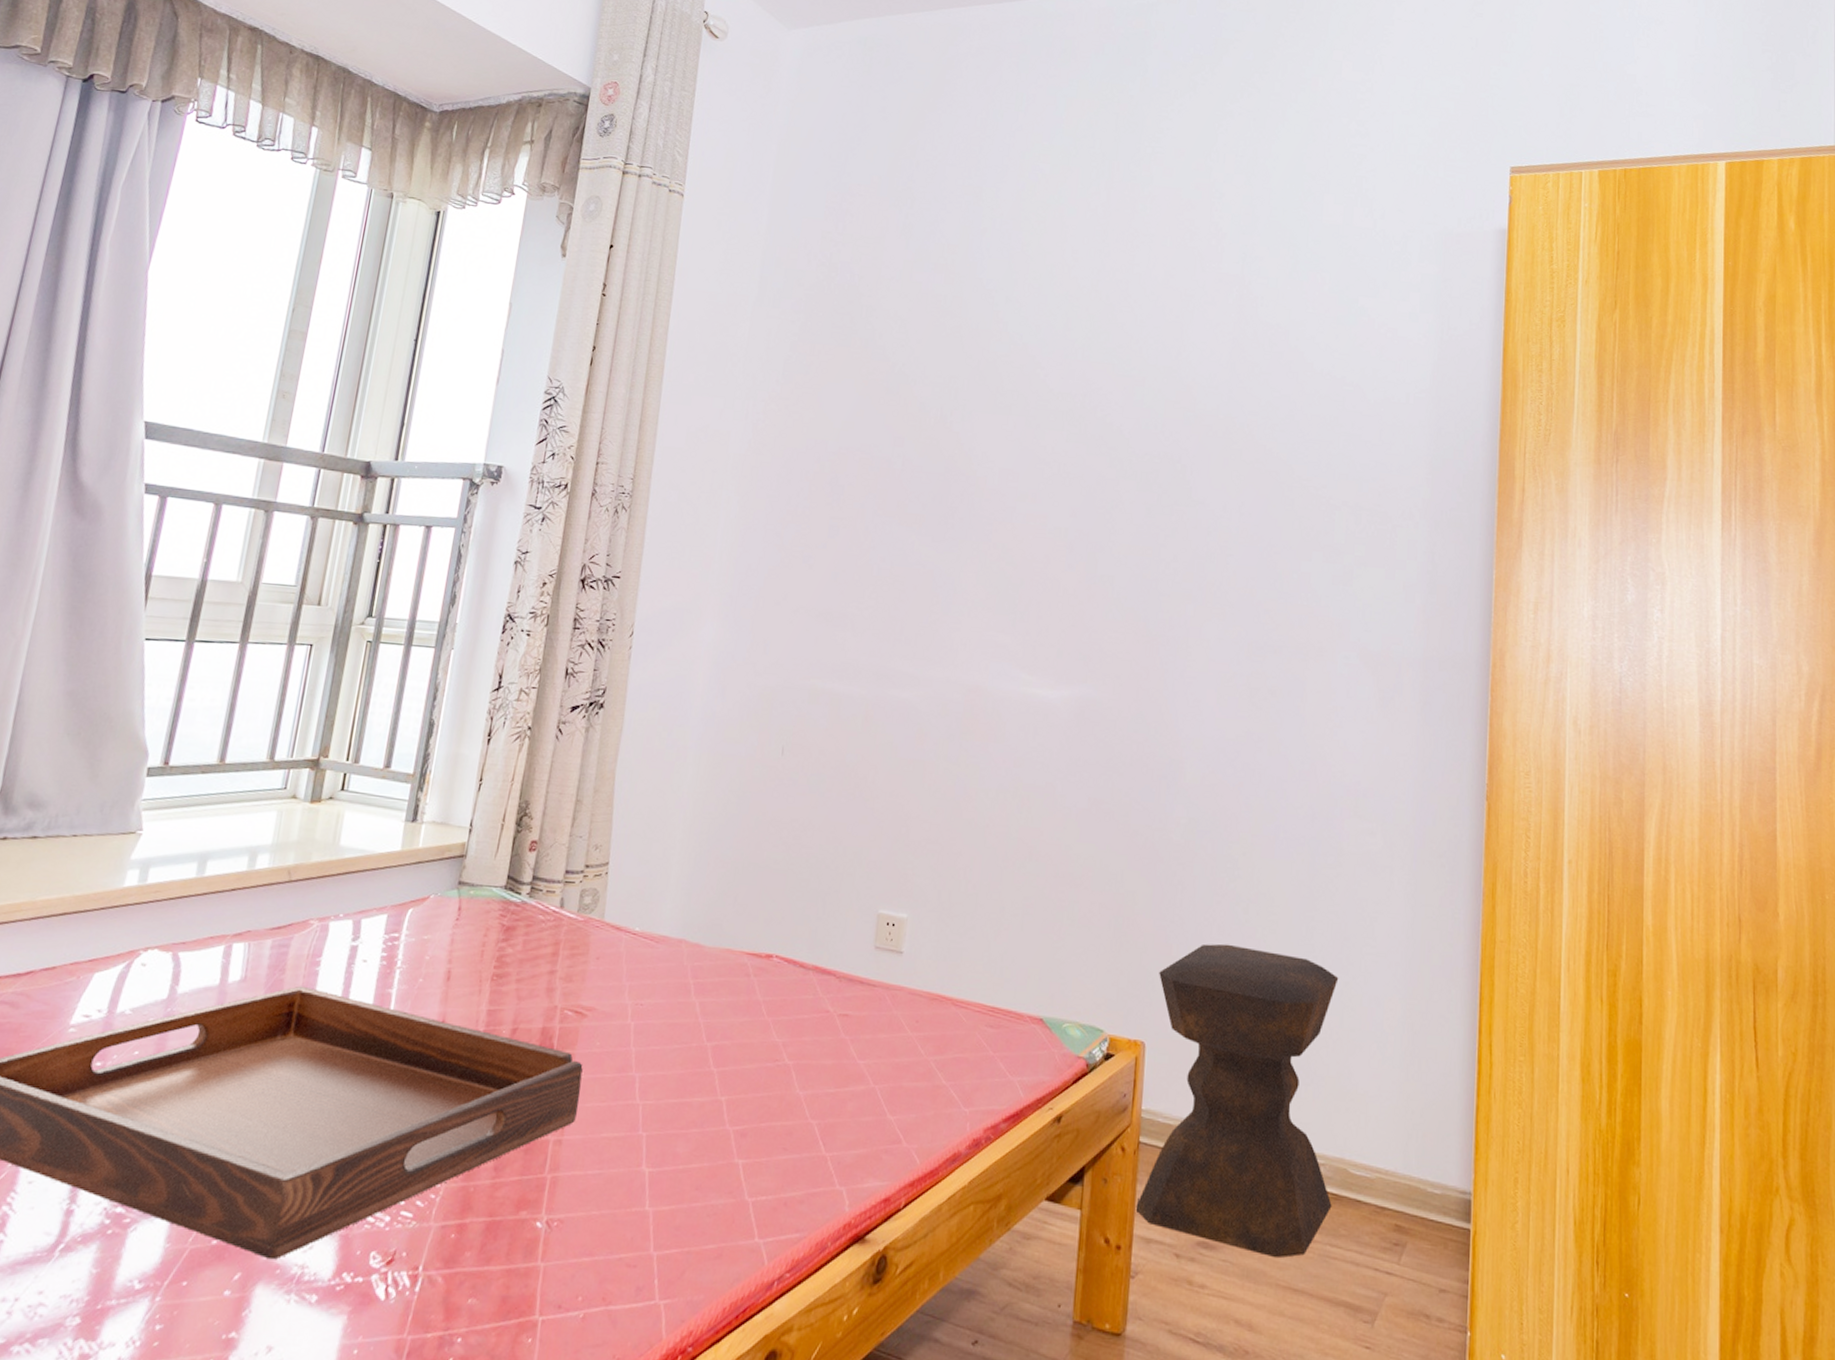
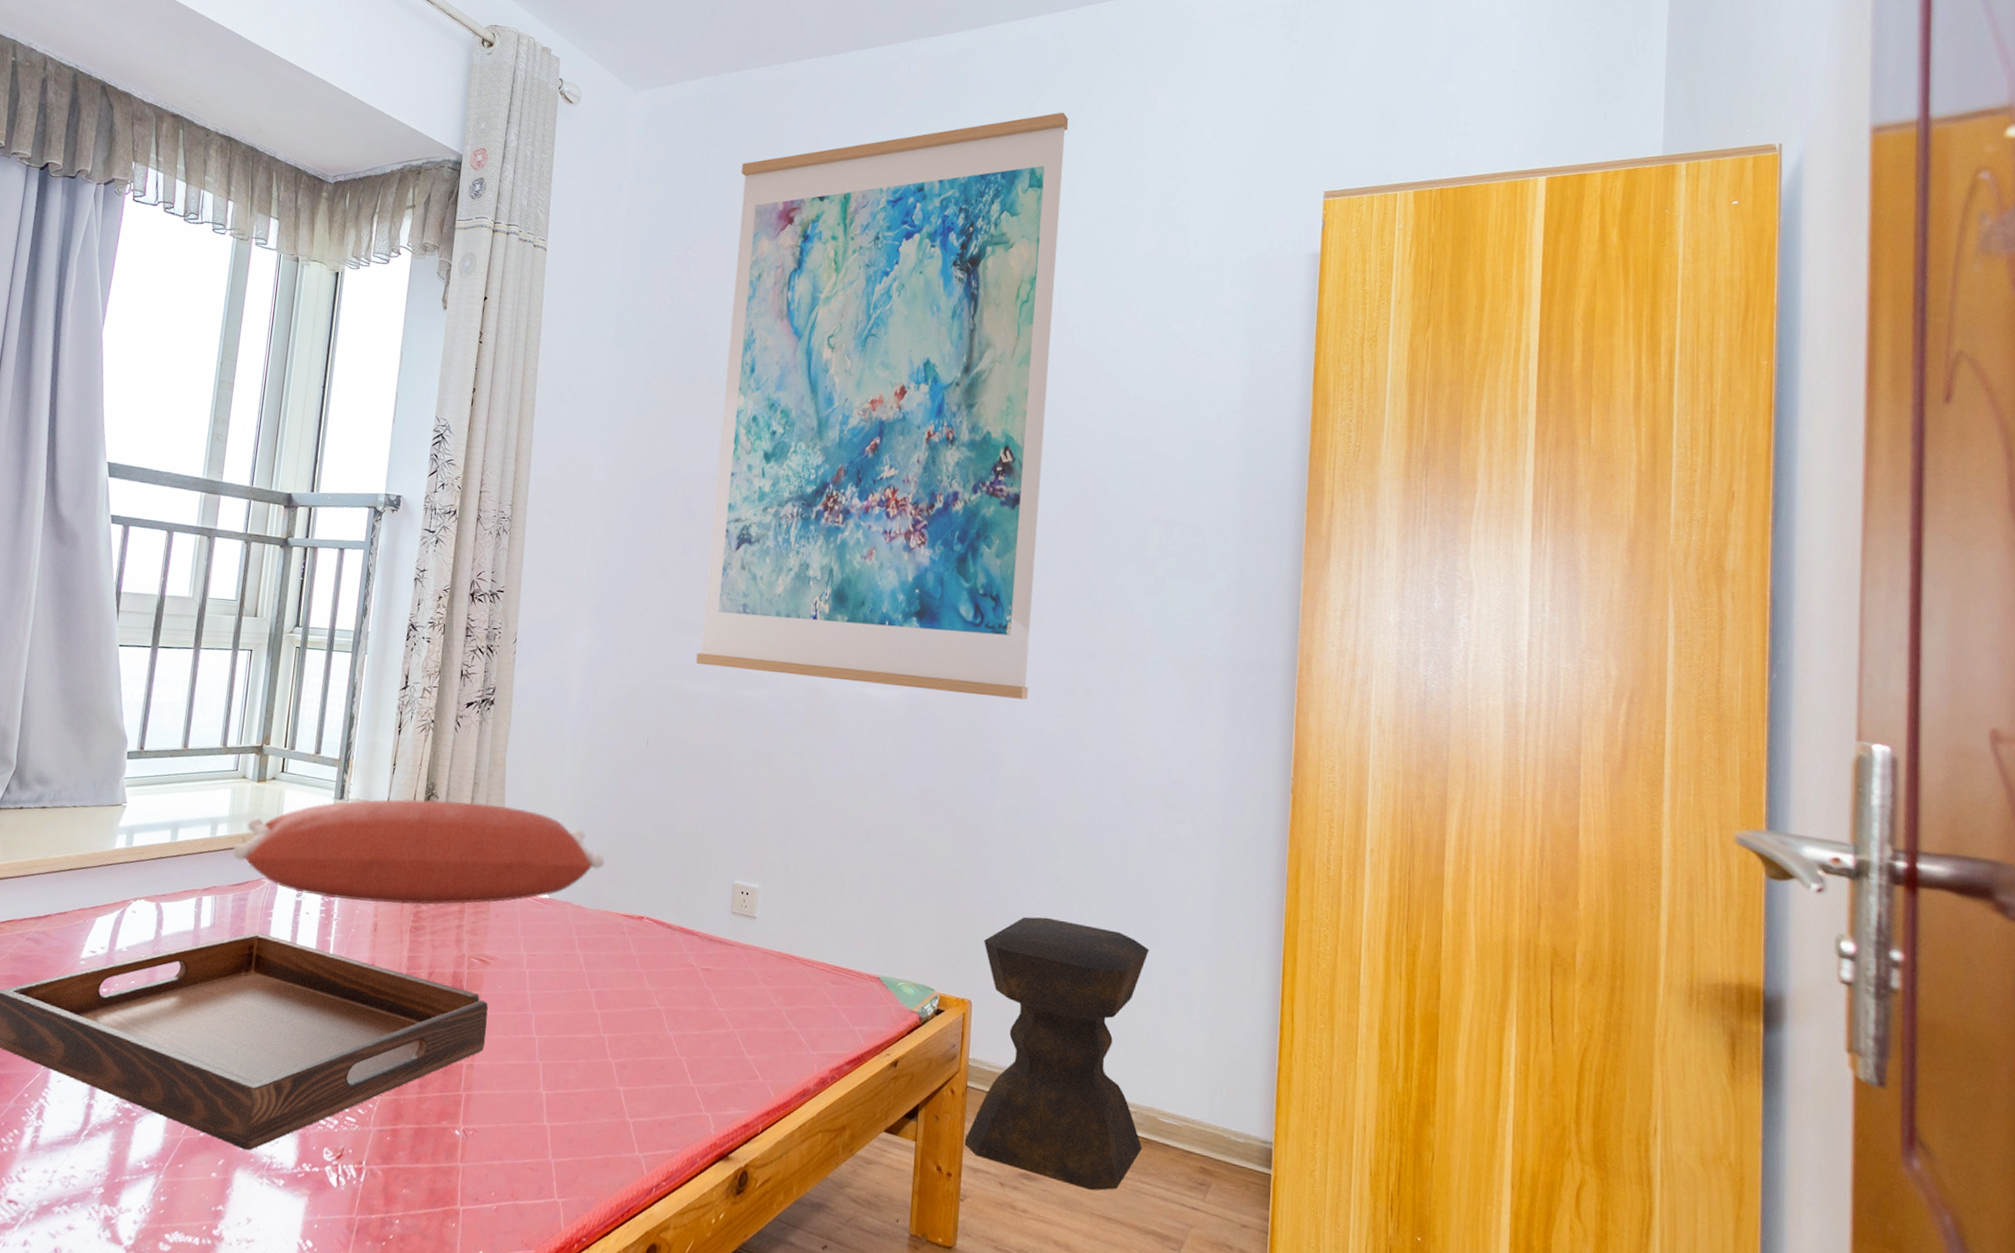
pillow: none [274,820,729,947] -> present [232,799,605,905]
wall art: none [841,73,1252,700] -> present [696,112,1069,700]

